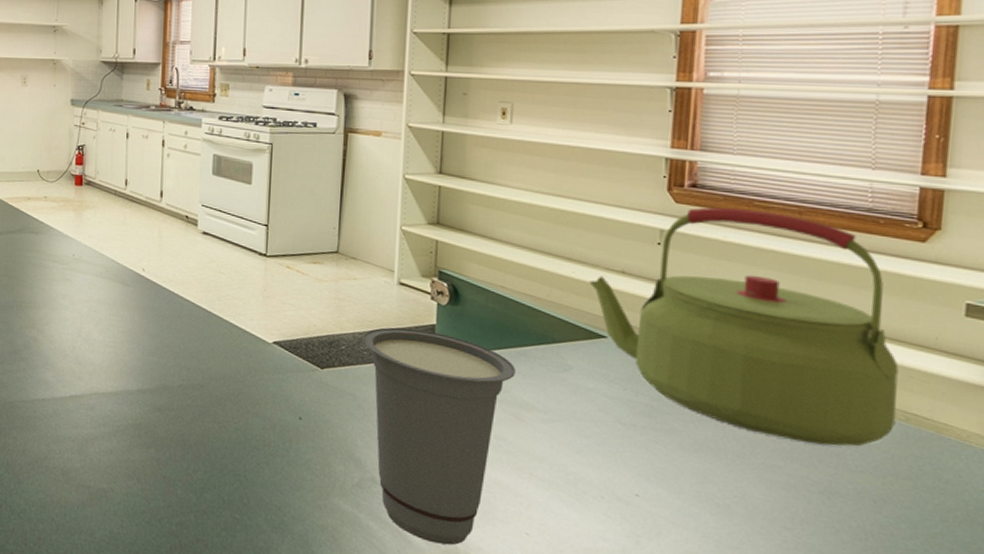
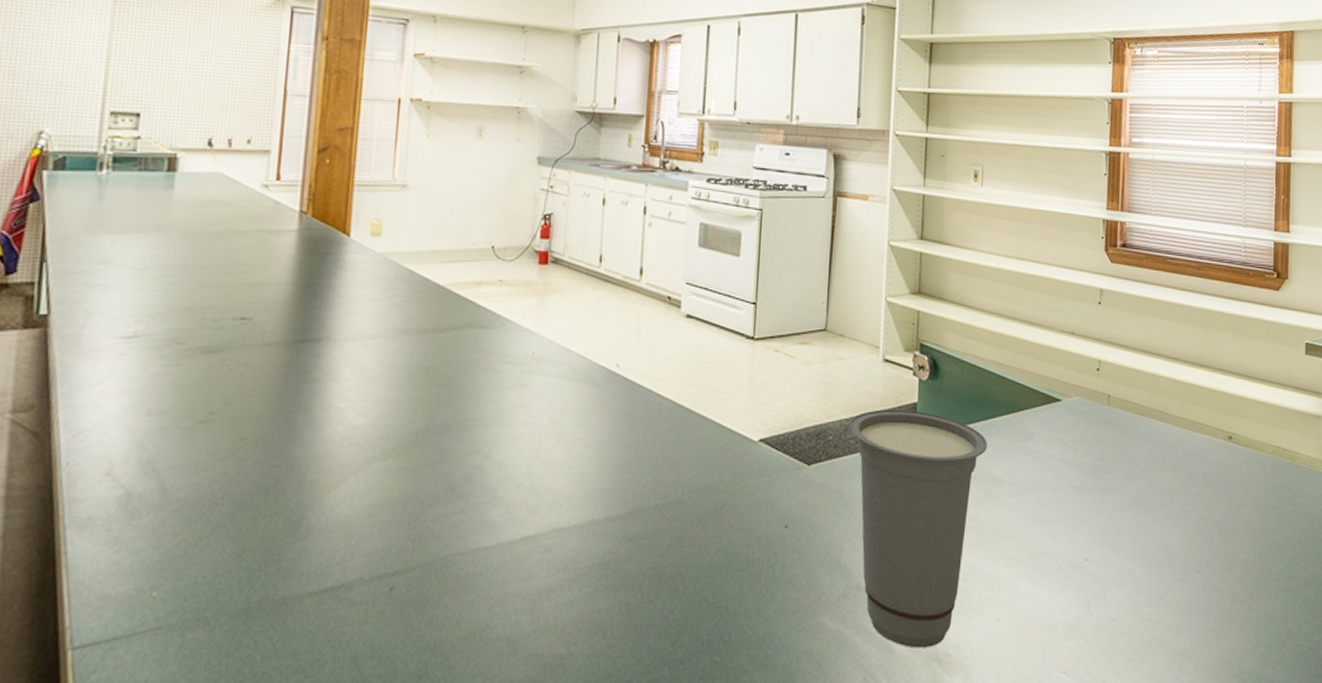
kettle: present [589,207,899,447] -> none [1047,266,1267,485]

